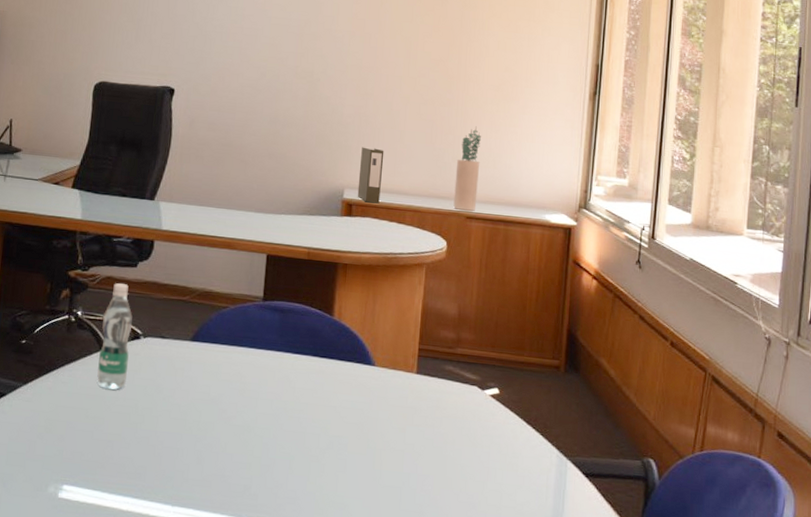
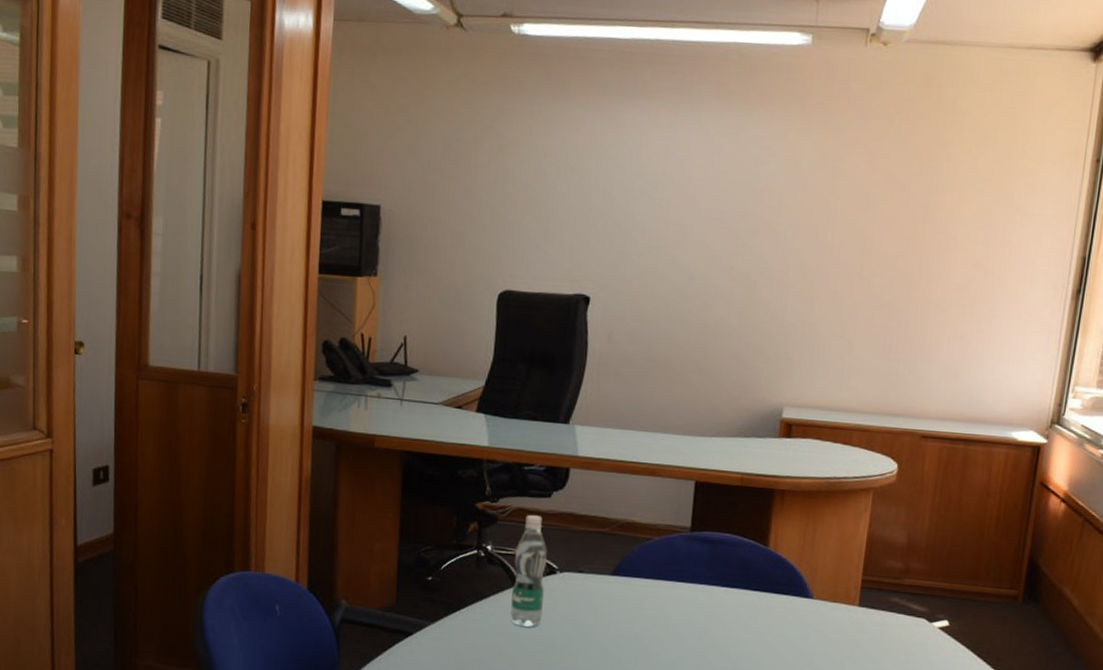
binder: present [357,147,384,204] -> none [798,359,830,423]
vase: present [453,126,482,211] -> none [907,333,944,429]

